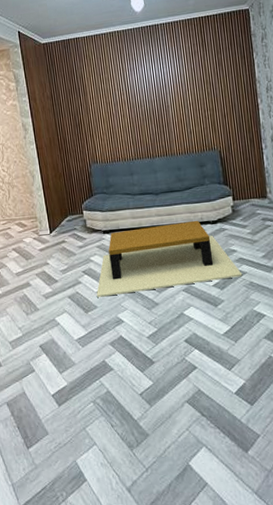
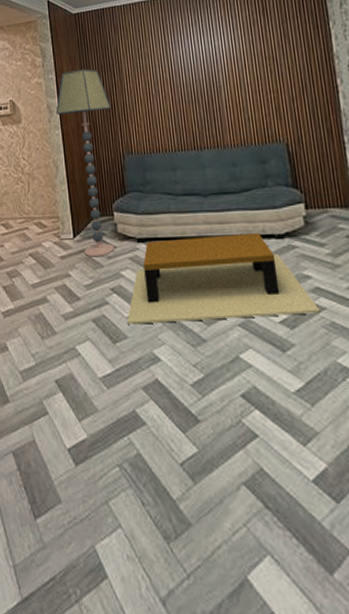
floor lamp: none [30,92,85,248] -> present [56,69,115,257]

